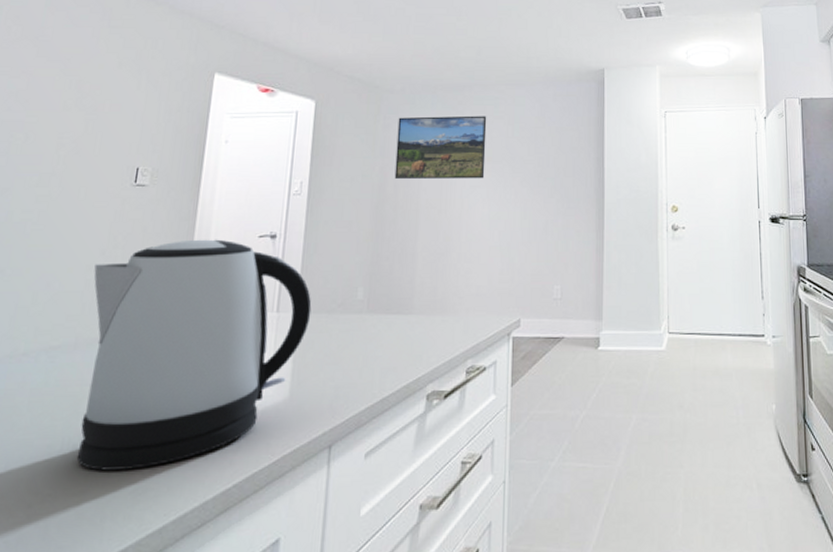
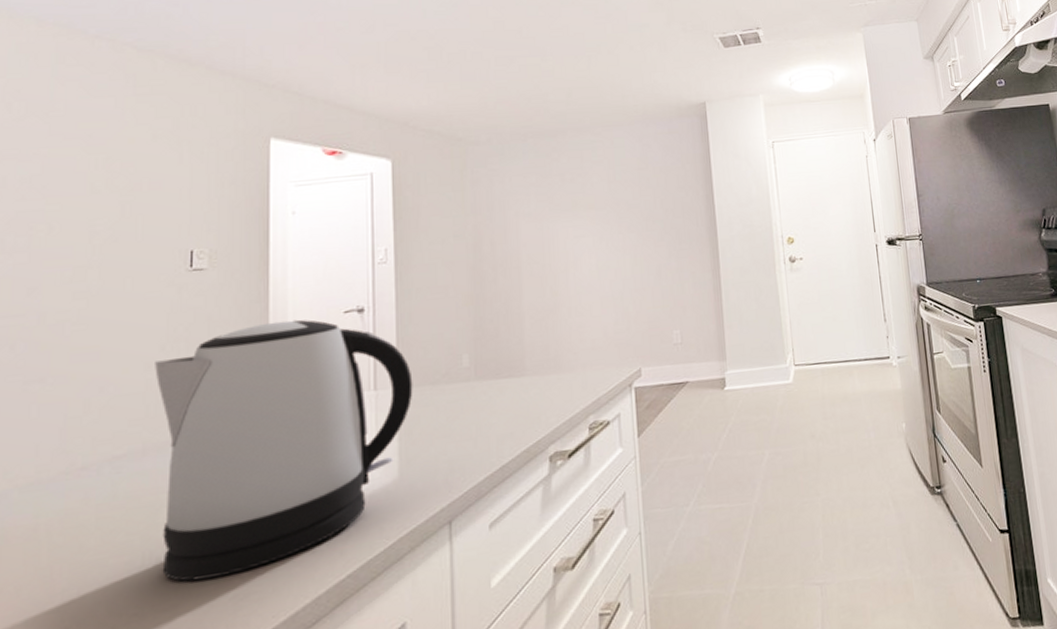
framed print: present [394,115,487,179] -> none [487,161,589,236]

